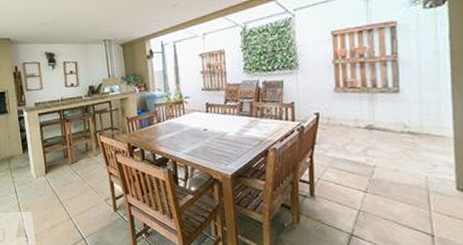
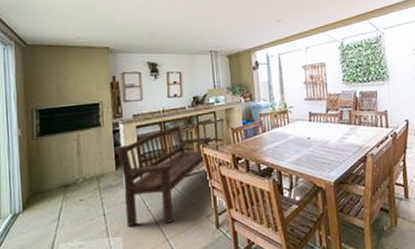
bench: none [22,113,108,203] -> present [117,125,212,226]

